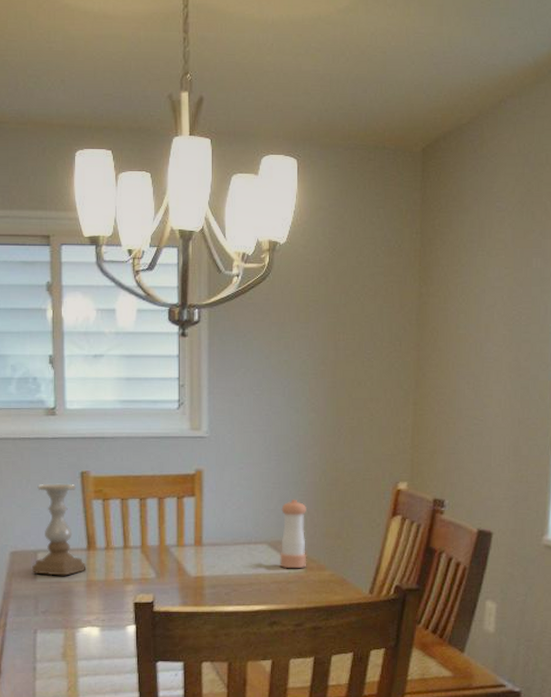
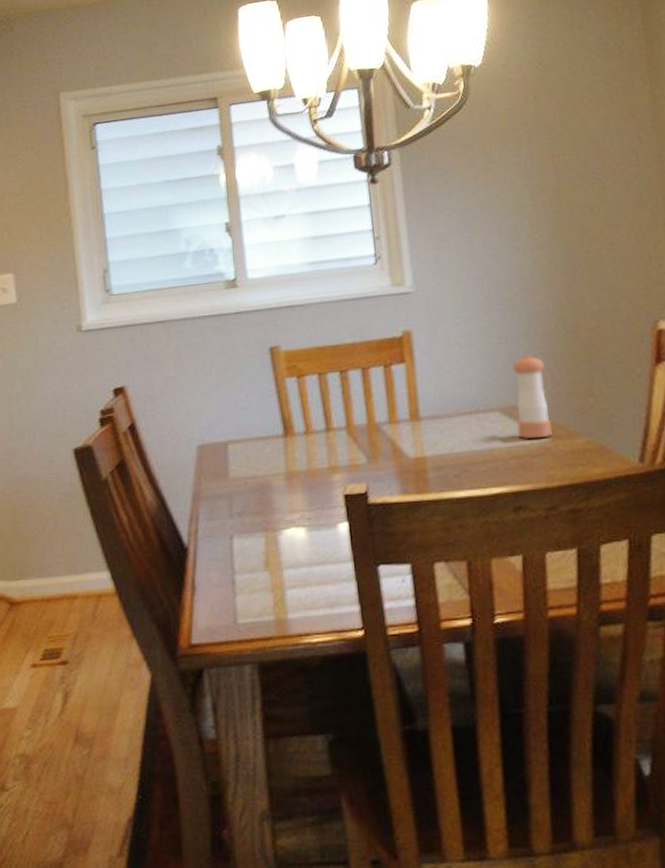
candle holder: present [32,483,87,576] -> none [222,362,285,470]

